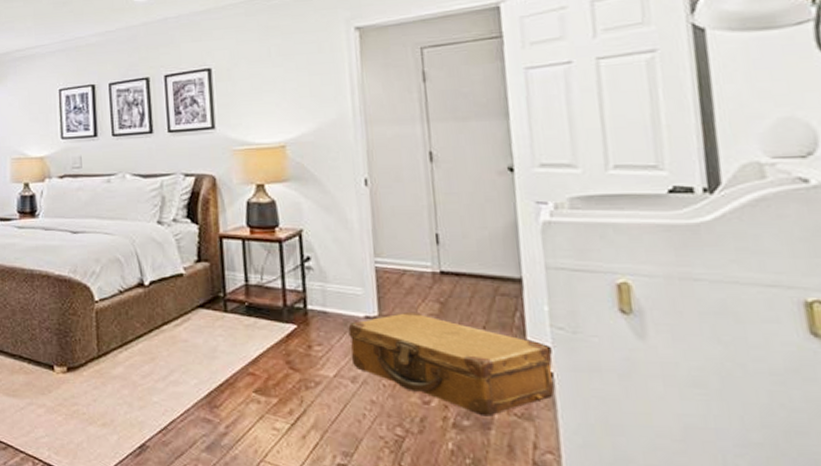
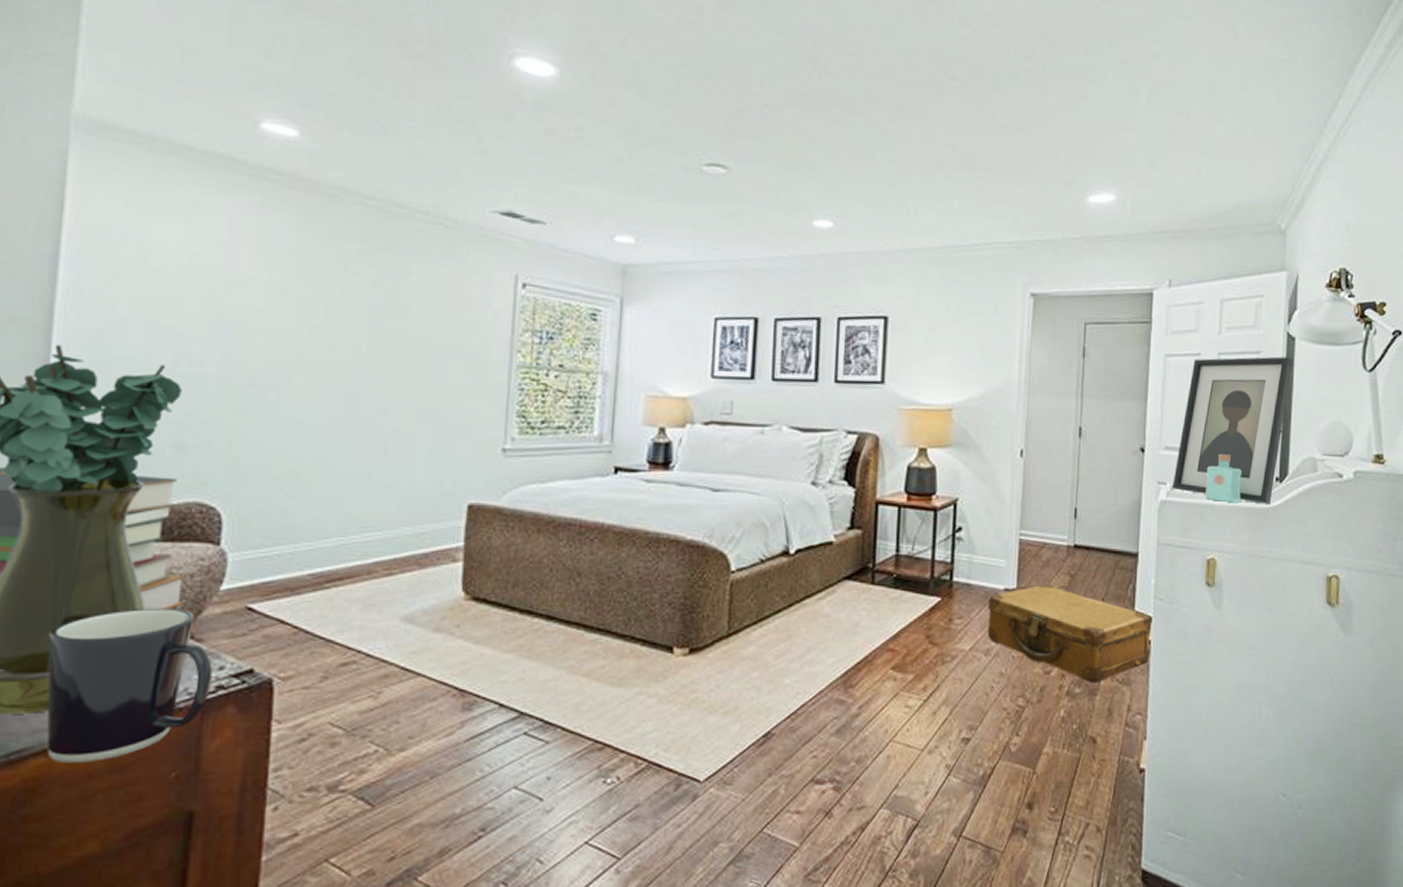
picture frame: none [556,51,708,219] -> present [1172,356,1294,504]
perfume: none [601,166,655,220] -> present [1205,453,1241,503]

